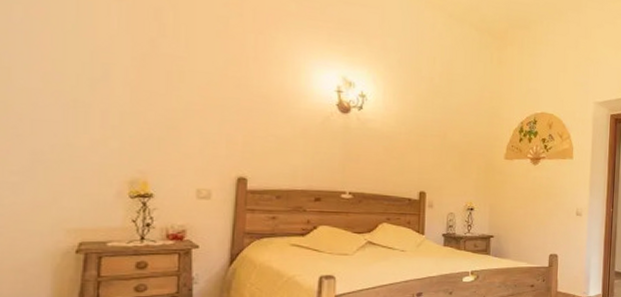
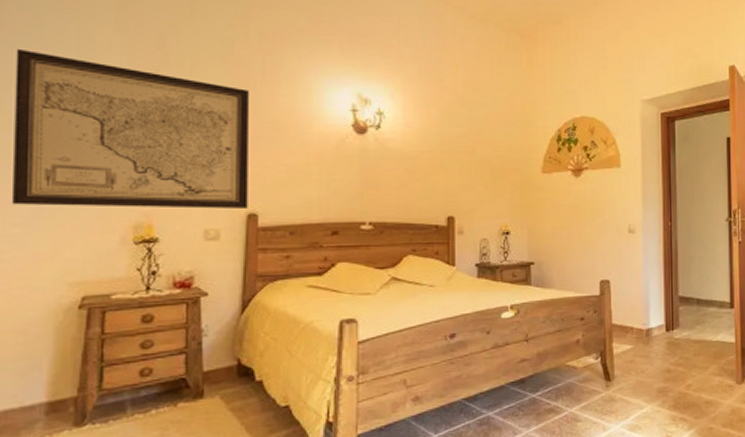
wall art: none [10,7,241,172] -> present [11,48,249,209]

